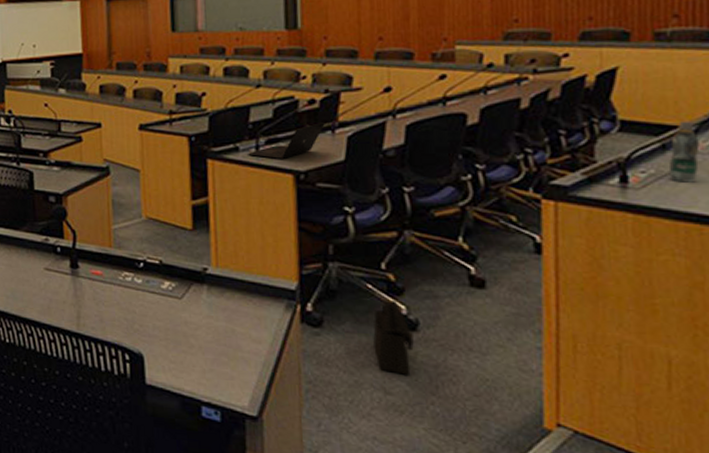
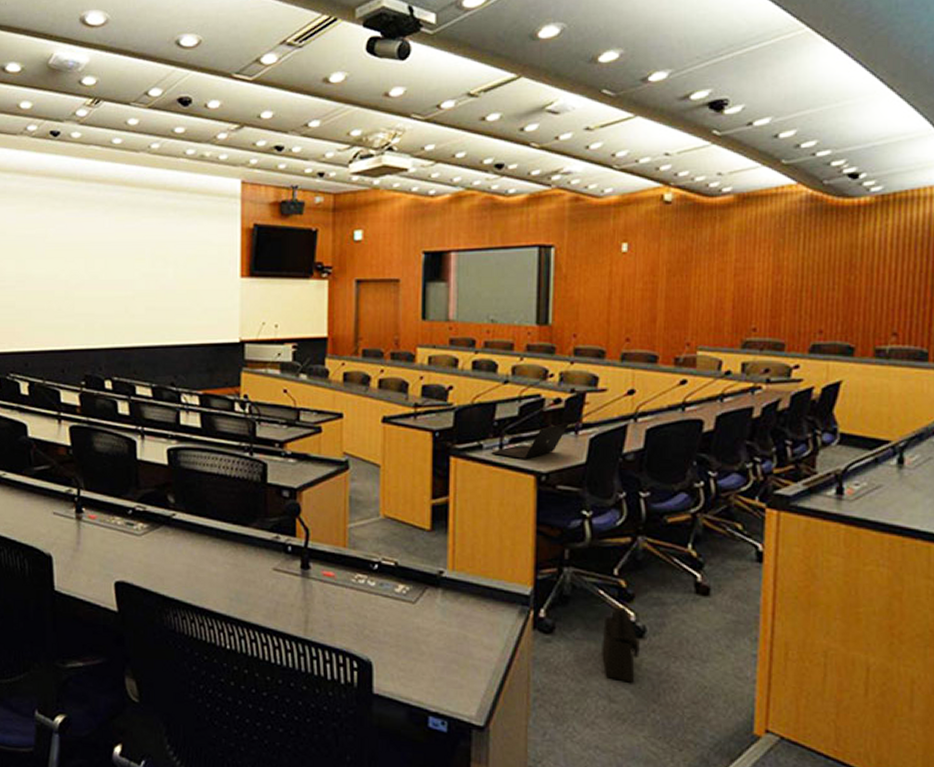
bottle: present [668,121,700,183] -> none [879,436,907,496]

